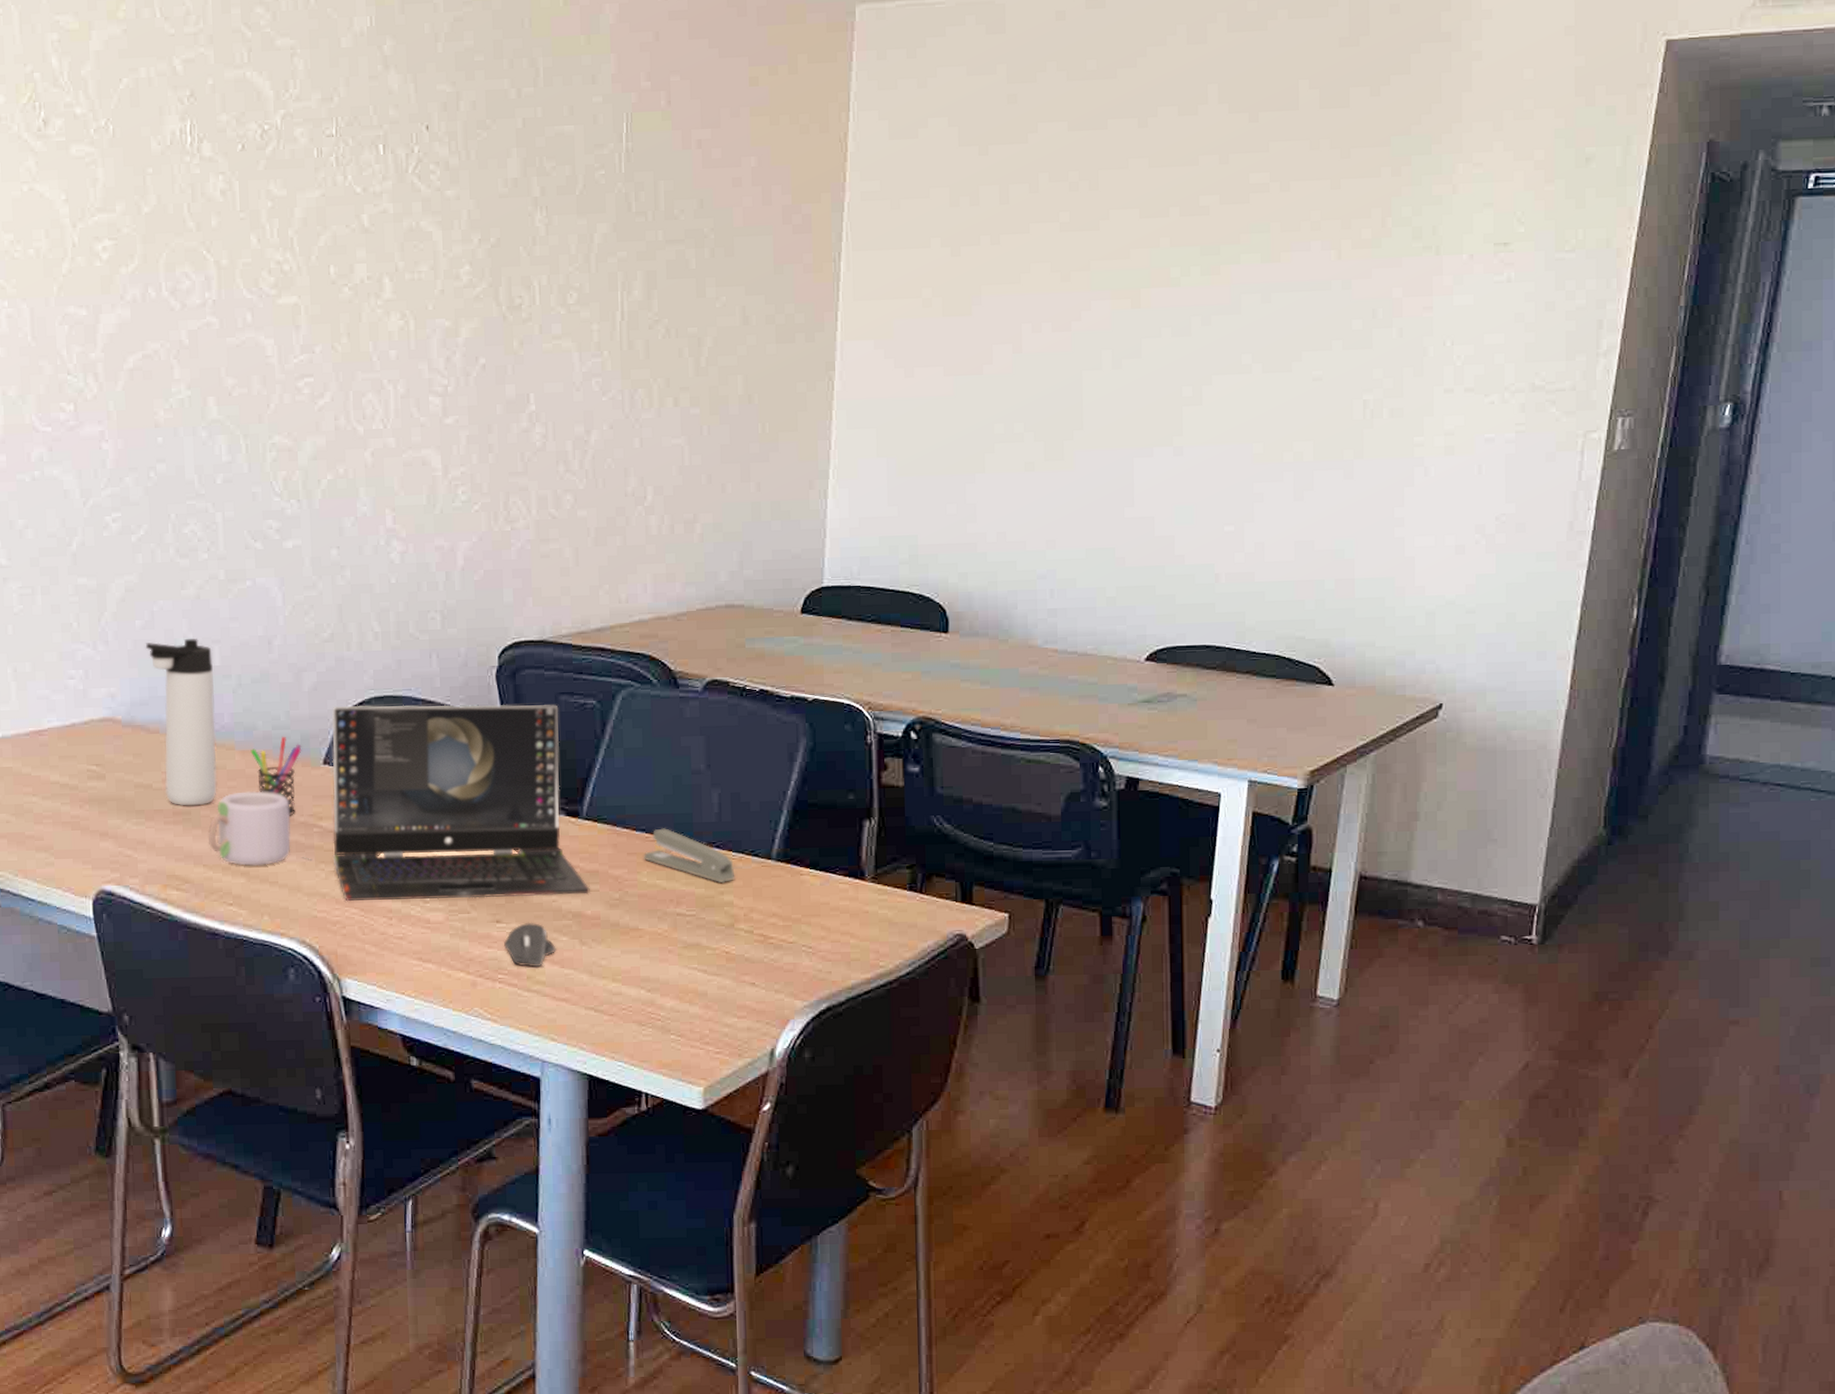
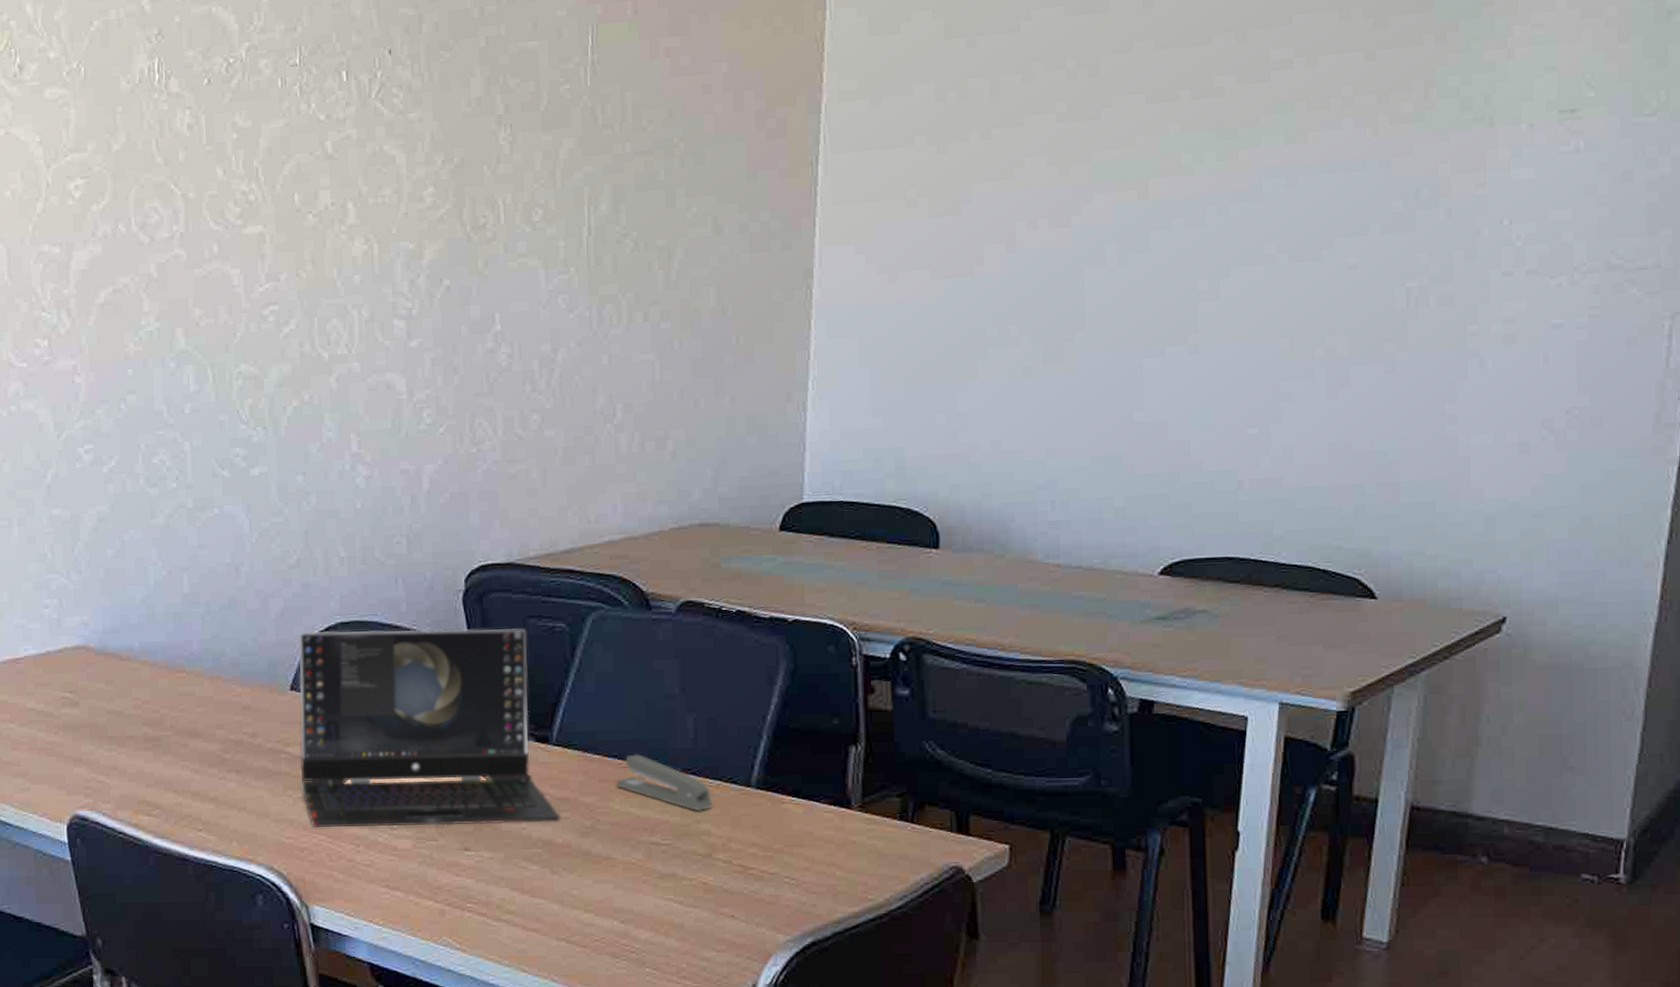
thermos bottle: present [145,639,217,806] -> none [116,567,186,733]
mug: present [208,791,313,866] -> none [177,717,280,792]
pen holder: present [250,736,302,815] -> none [219,662,269,741]
computer mouse: present [504,922,556,967] -> none [473,850,526,896]

